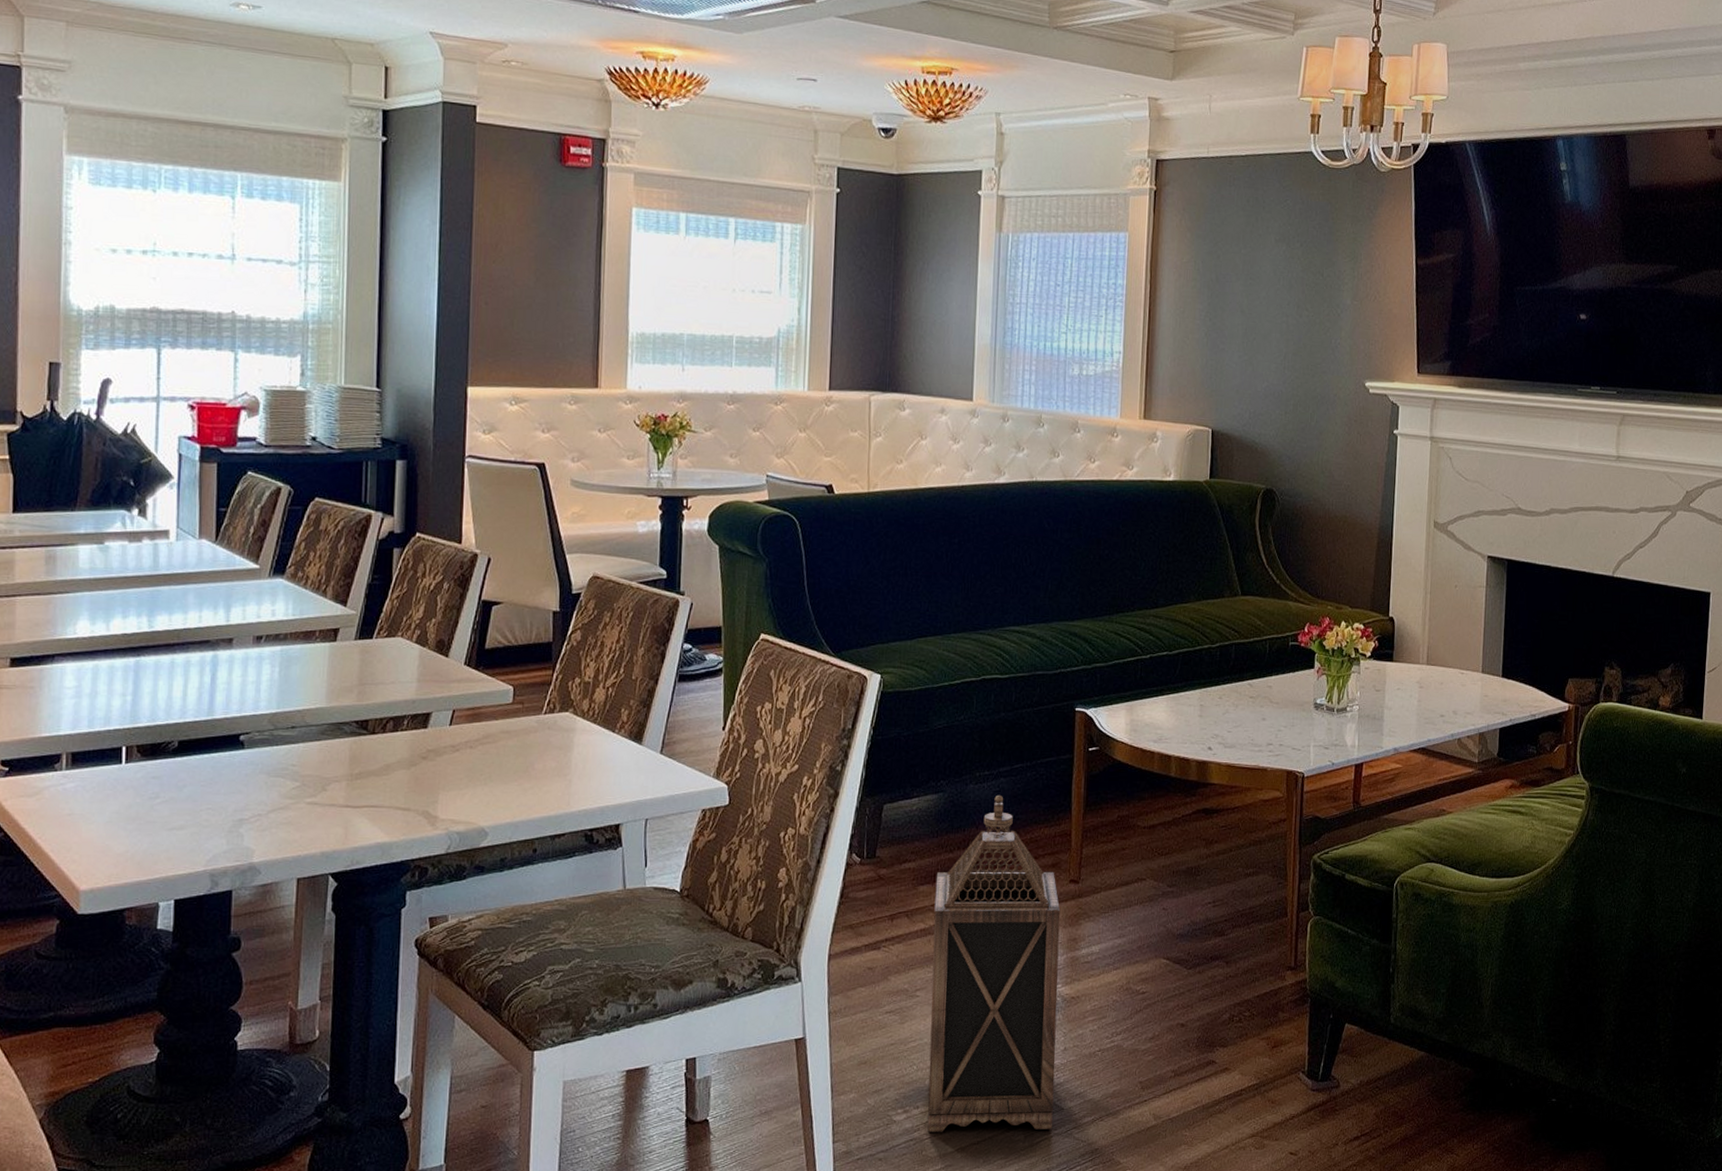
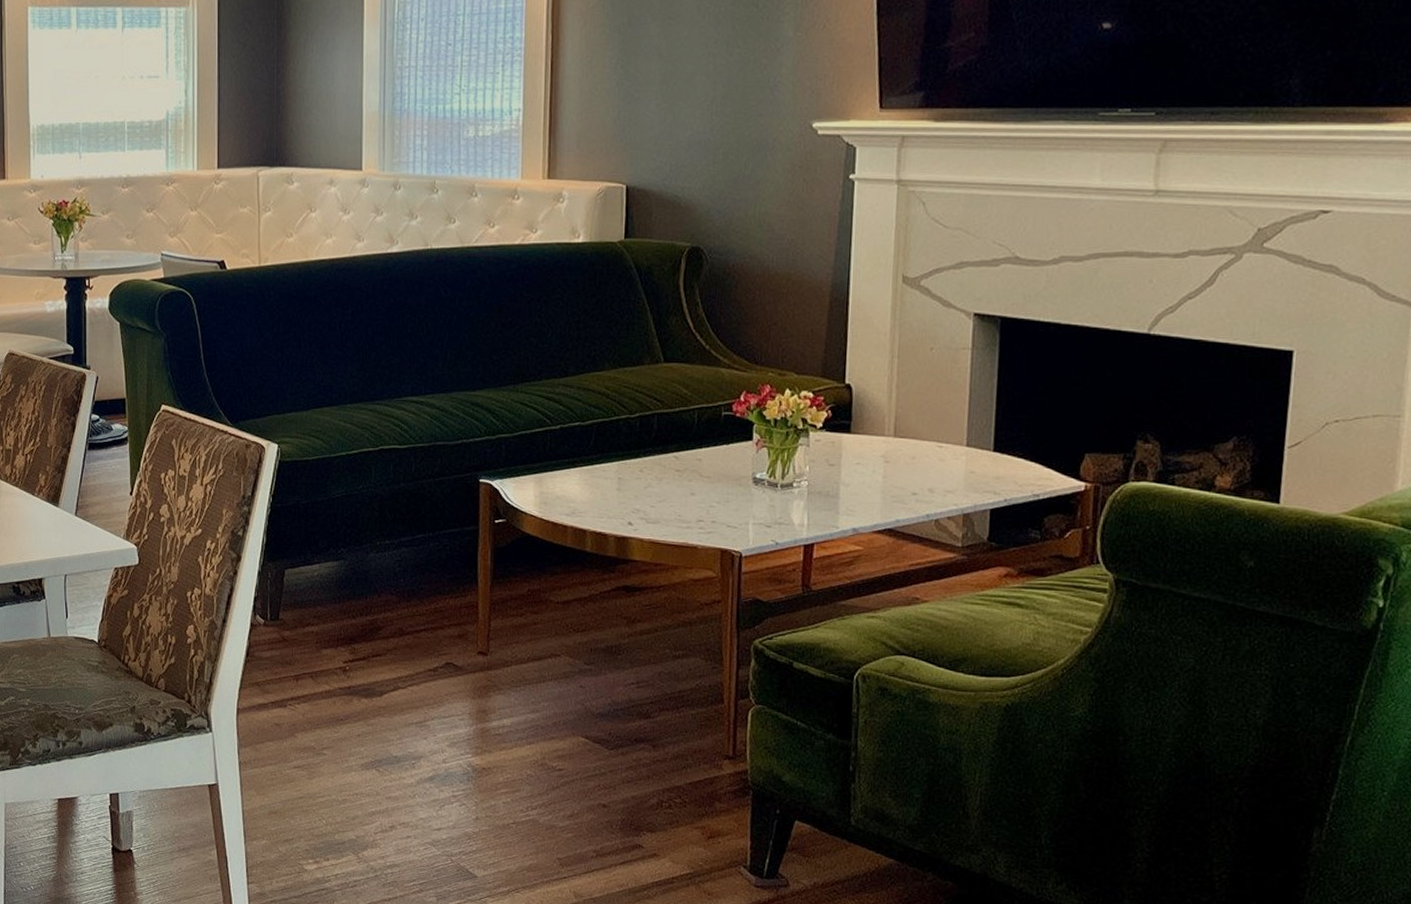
lantern: present [927,794,1061,1132] -> none [338,564,469,895]

